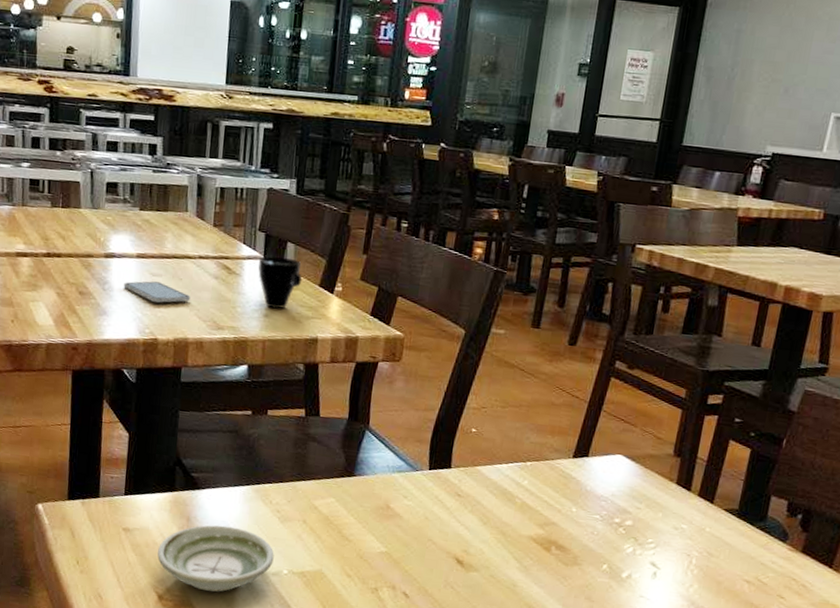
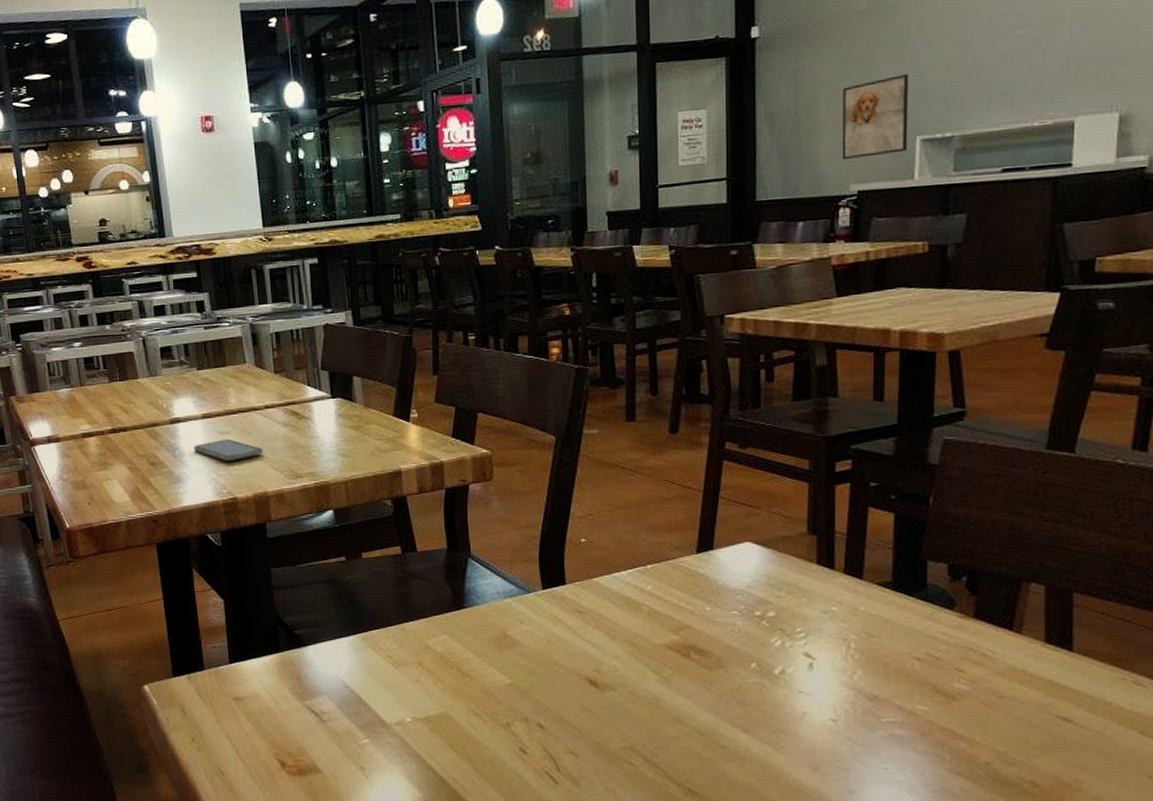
saucer: present [157,525,274,592] -> none [273,680,394,752]
cup: present [258,256,303,309] -> none [326,392,375,447]
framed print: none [764,54,835,125] -> present [842,74,908,161]

